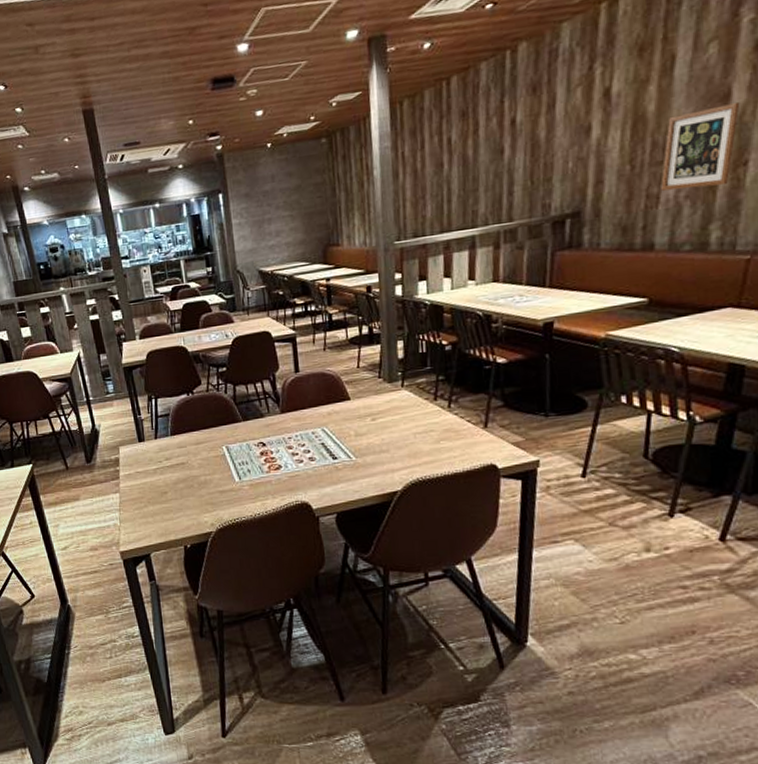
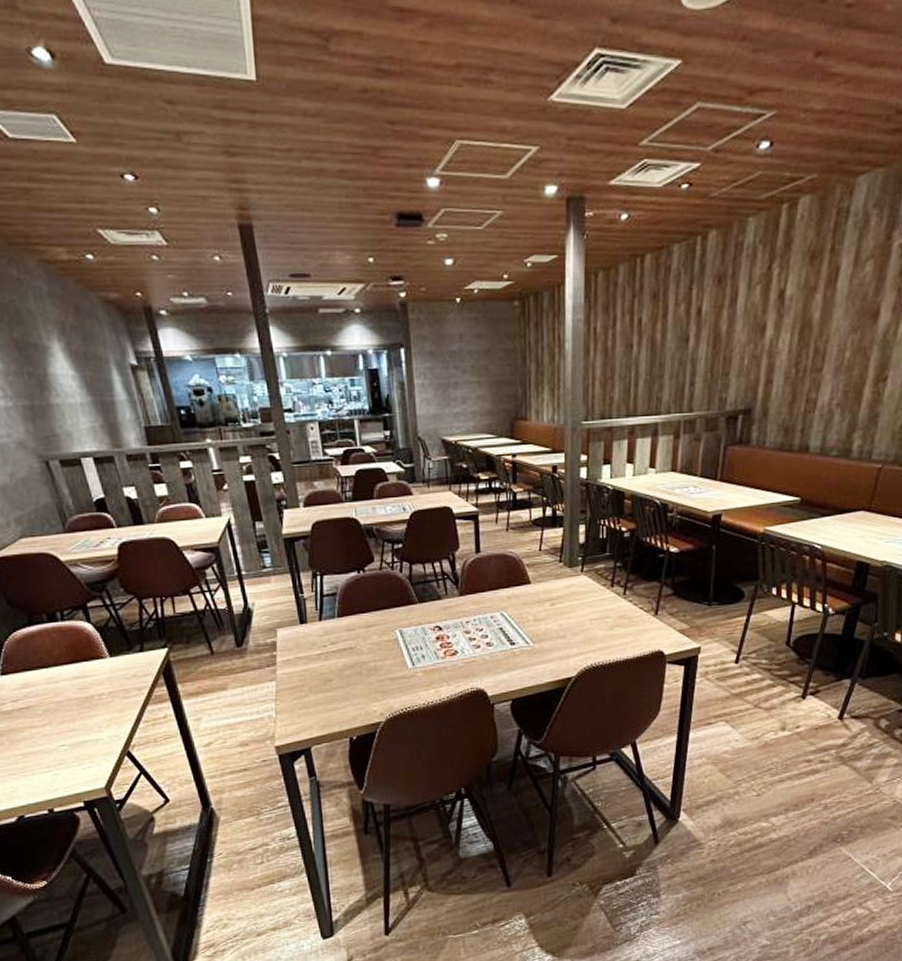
wall art: present [661,101,740,191] -> none [818,320,886,398]

